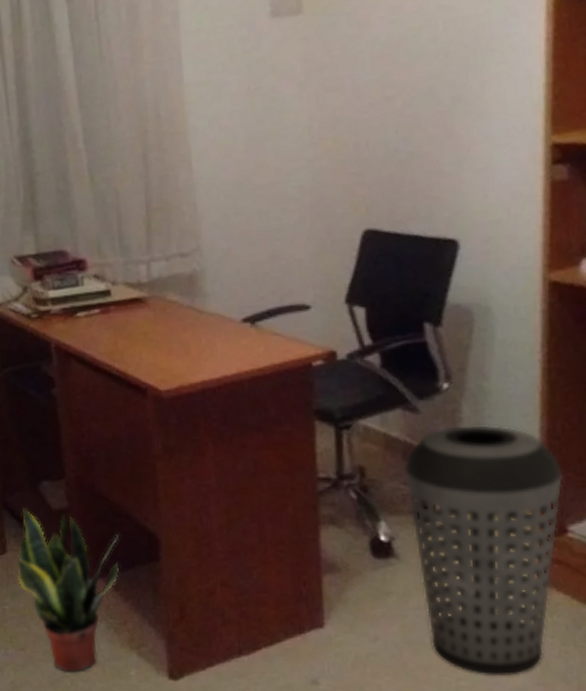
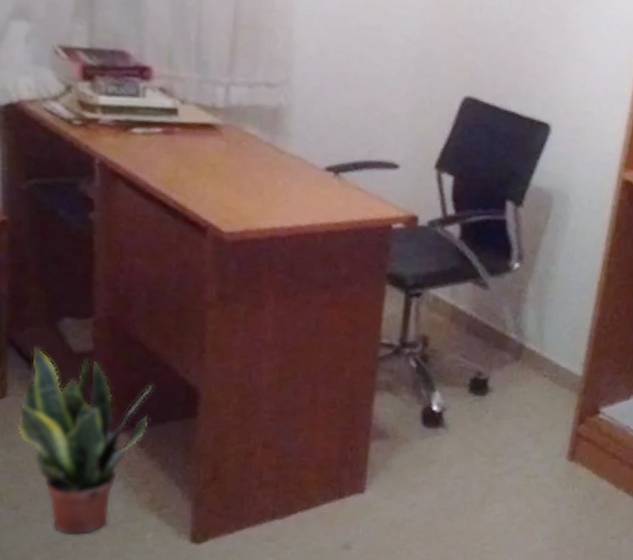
trash bin: present [404,424,564,675] -> none [464,305,605,541]

